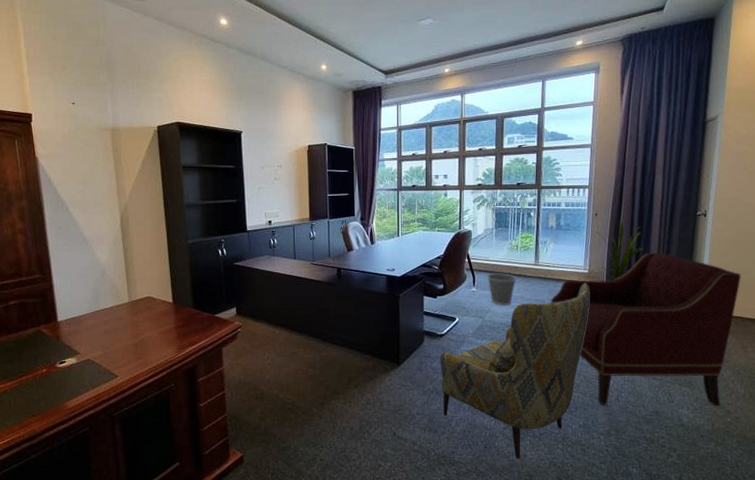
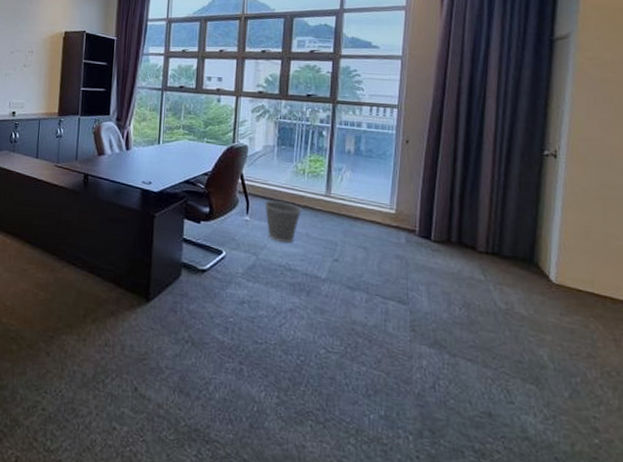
armchair: present [440,283,590,459] -> none [199,226,397,450]
armchair: present [551,253,741,406] -> none [345,197,609,420]
house plant: present [595,221,644,281] -> none [405,152,470,227]

